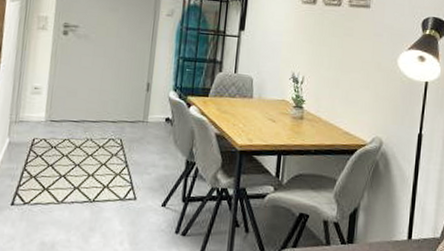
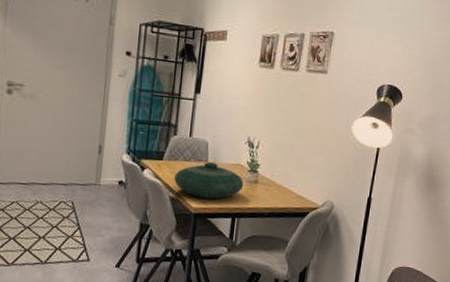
decorative bowl: none [219,97,290,137] -> present [174,161,244,200]

